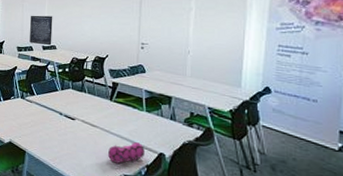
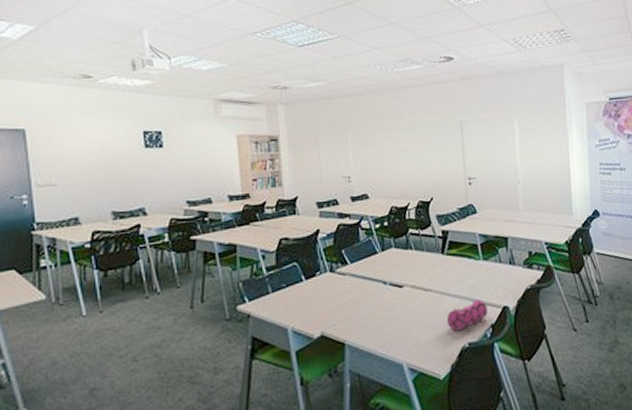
wall art: present [29,15,53,45] -> none [330,155,363,196]

